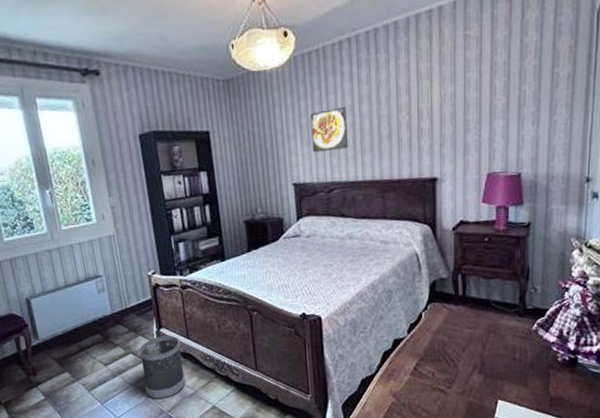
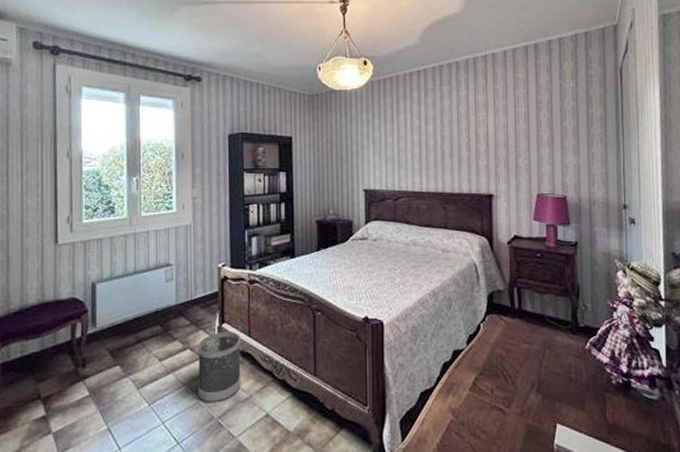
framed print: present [310,106,348,152] -> none [382,126,415,163]

